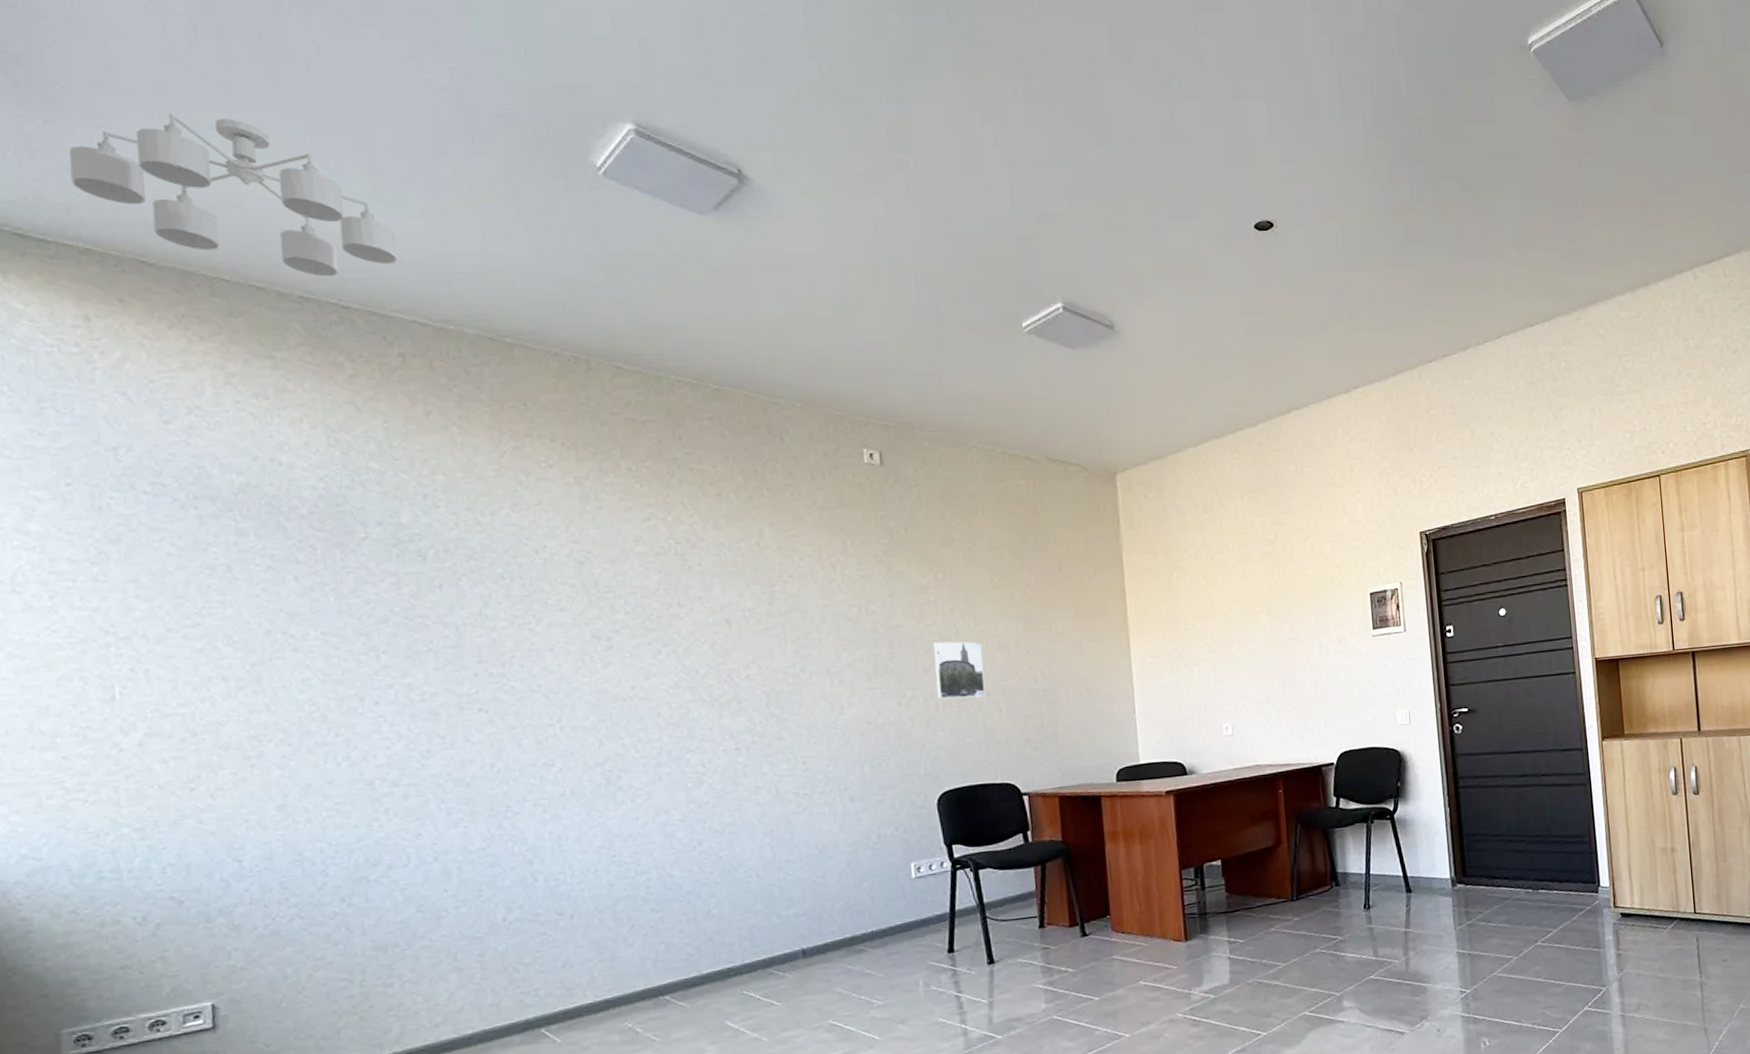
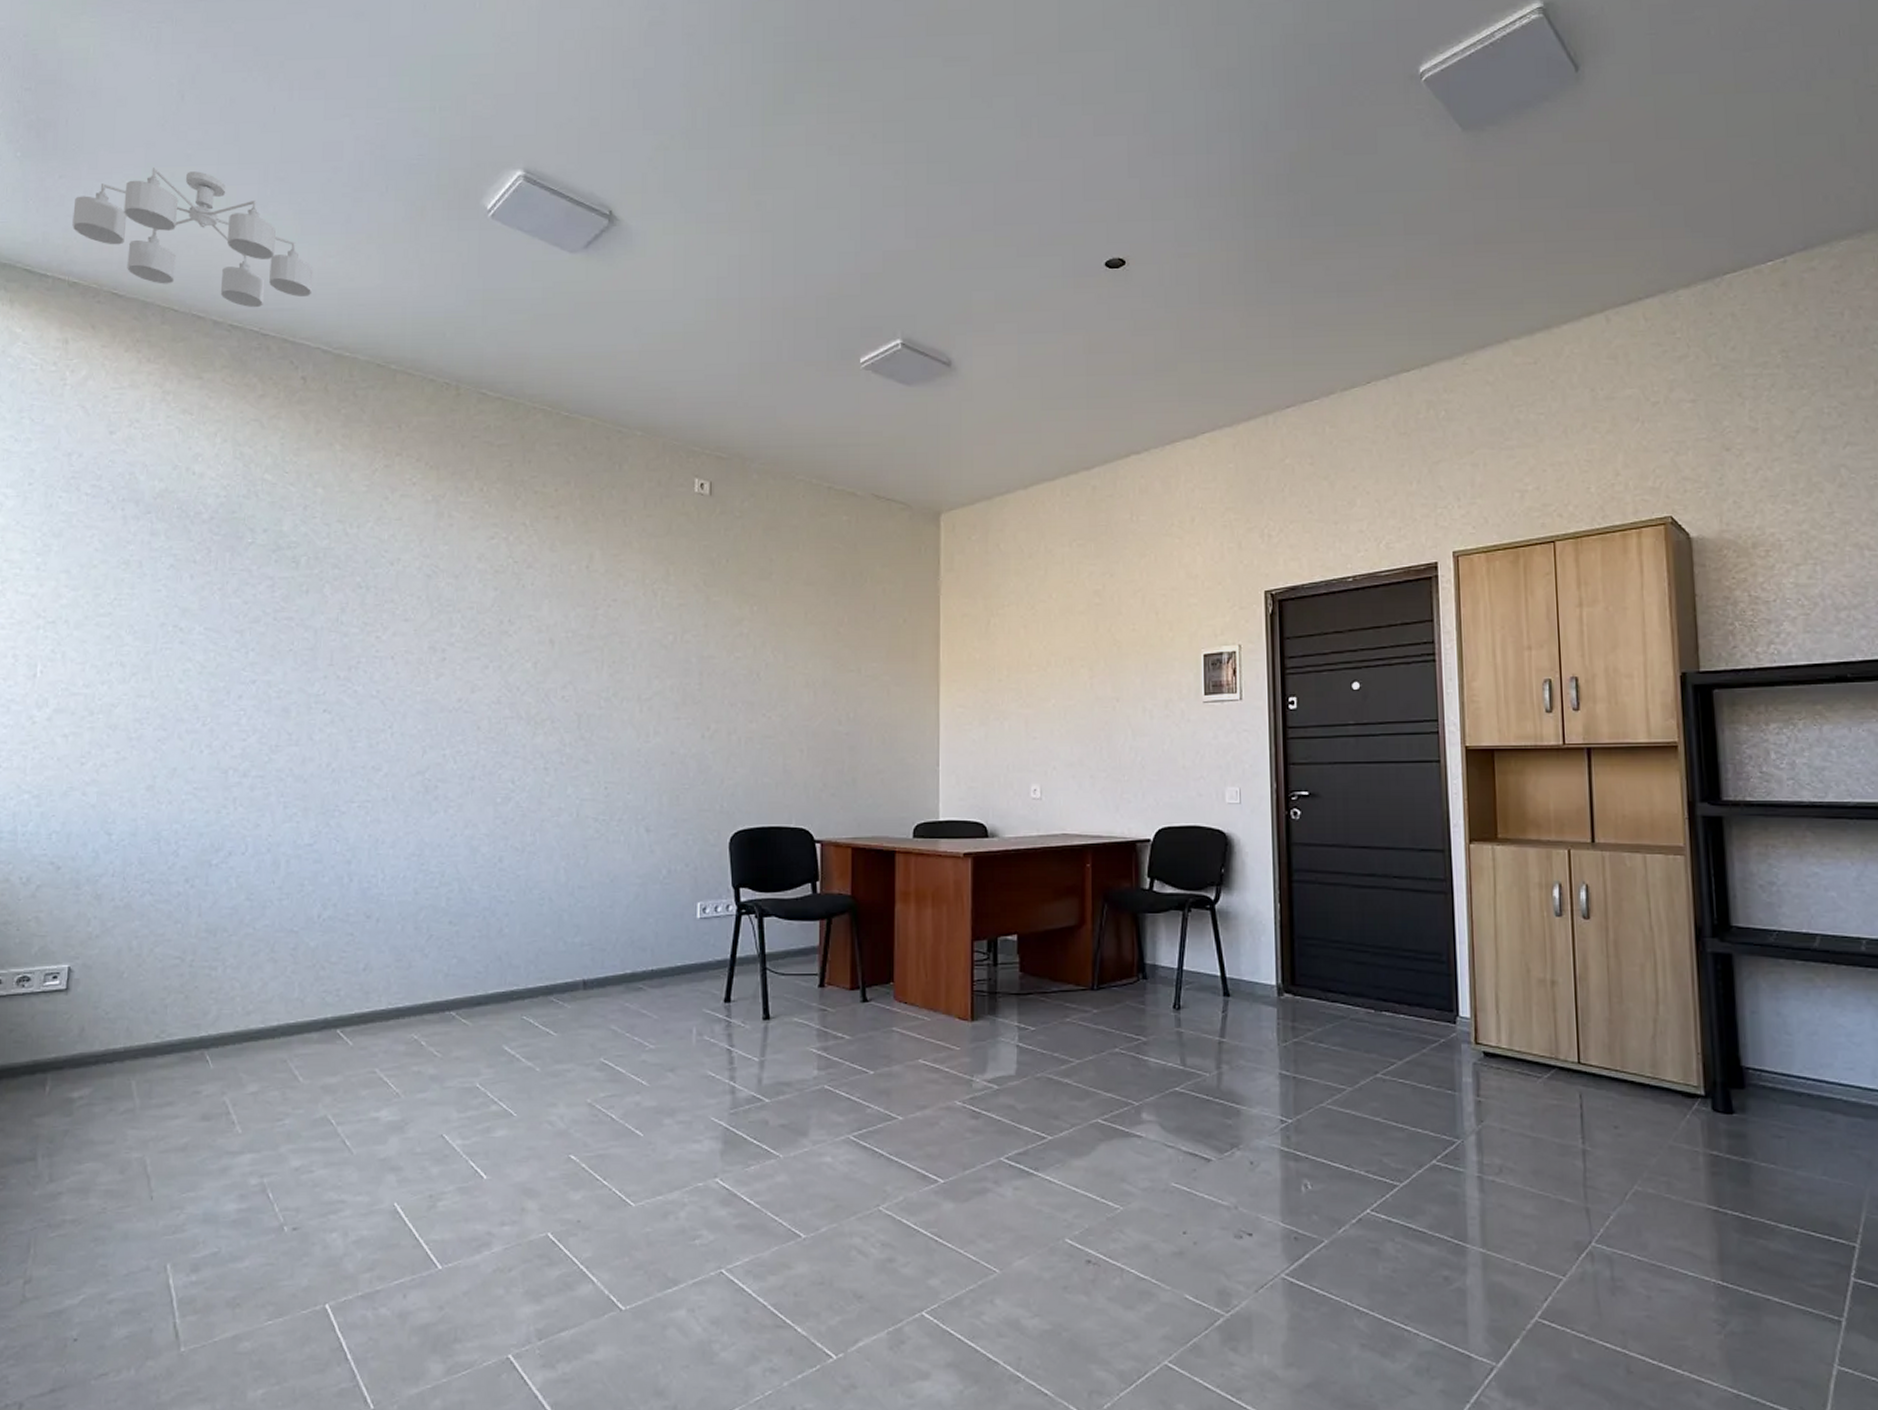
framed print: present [933,641,986,700] -> none [740,675,789,736]

